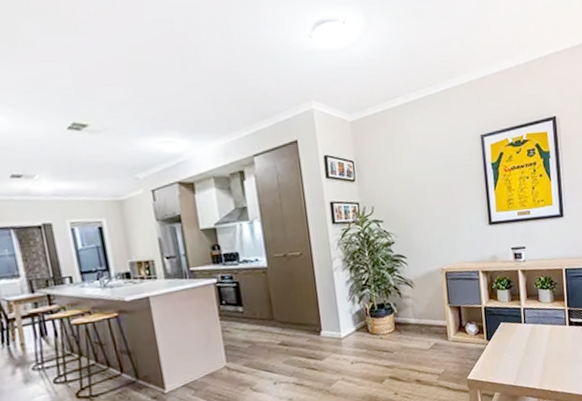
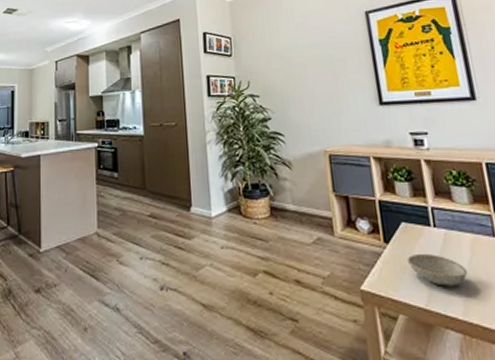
bowl: none [503,344,545,367] -> present [407,253,468,286]

